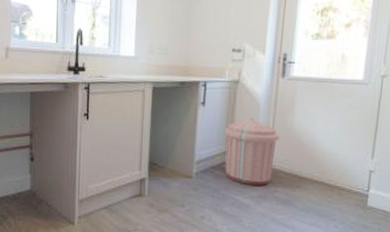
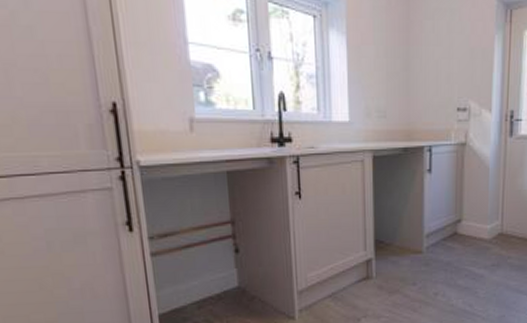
trash can: present [223,118,280,186] -> none [453,182,510,254]

